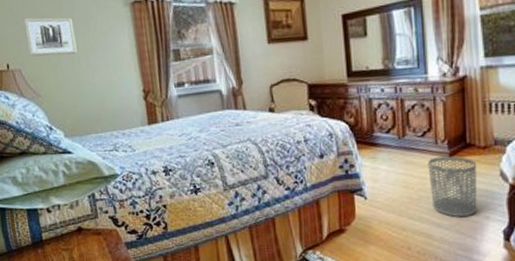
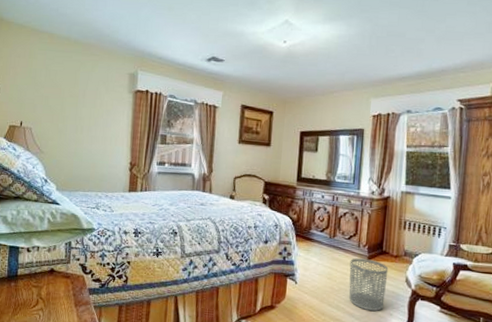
wall art: present [23,17,77,57] -> none [42,88,84,123]

